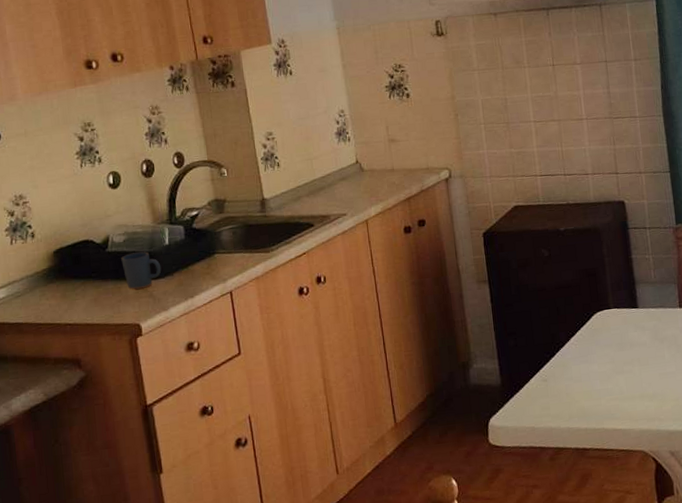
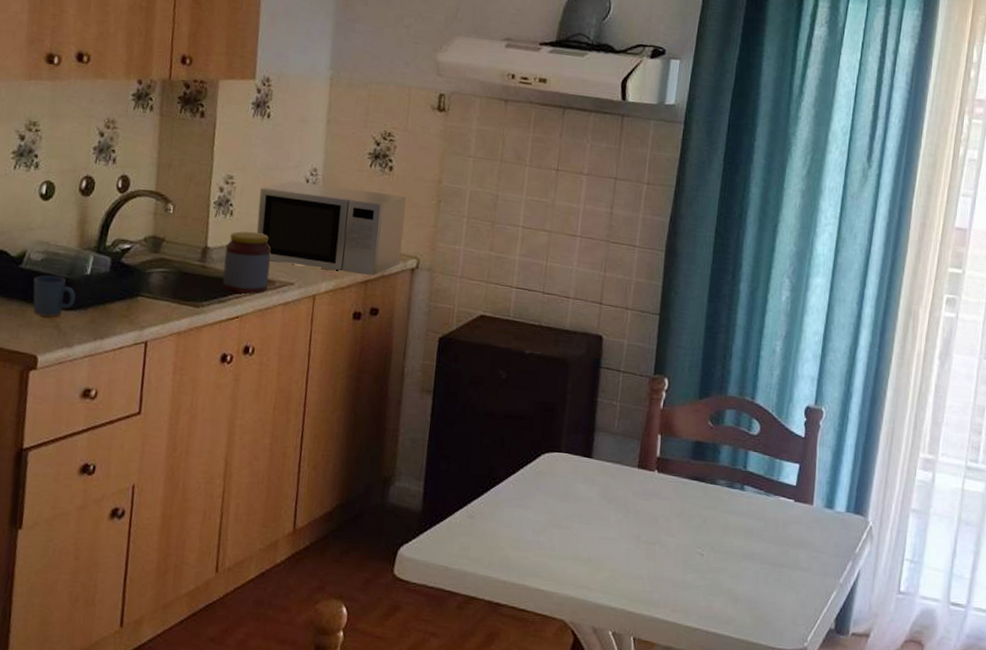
jar: none [280,176,325,234] -> present [222,231,272,295]
microwave: none [297,117,434,199] -> present [256,180,406,276]

